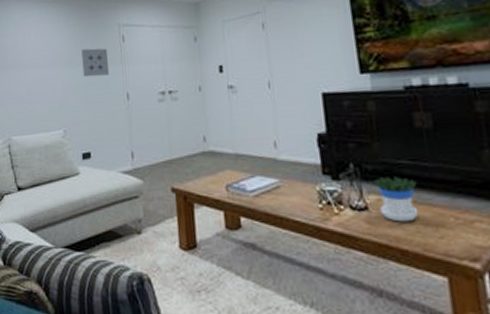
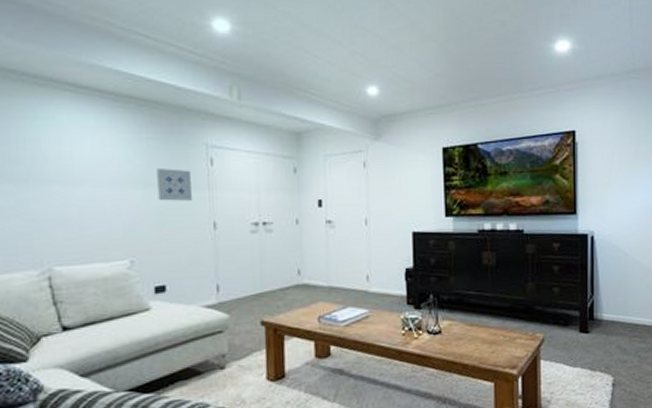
flowerpot: present [374,177,419,222] -> none [448,305,480,342]

